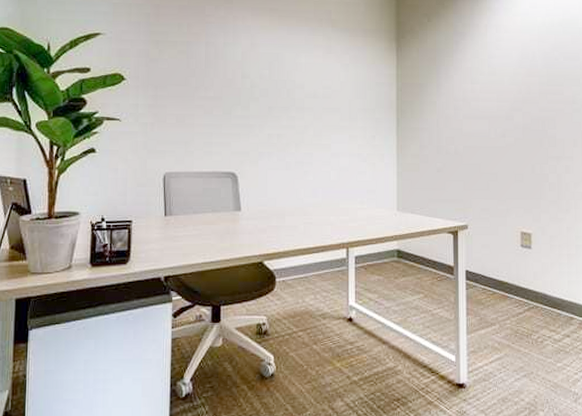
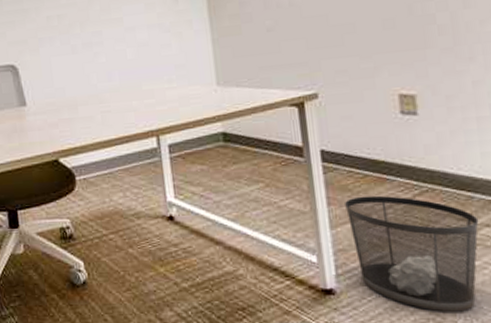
waste bin: none [479,309,563,403] -> present [345,195,479,312]

